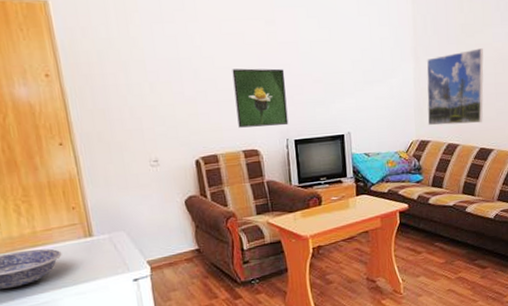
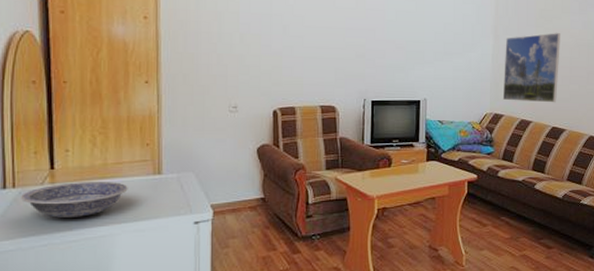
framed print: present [232,68,289,128] -> none [319,29,369,86]

